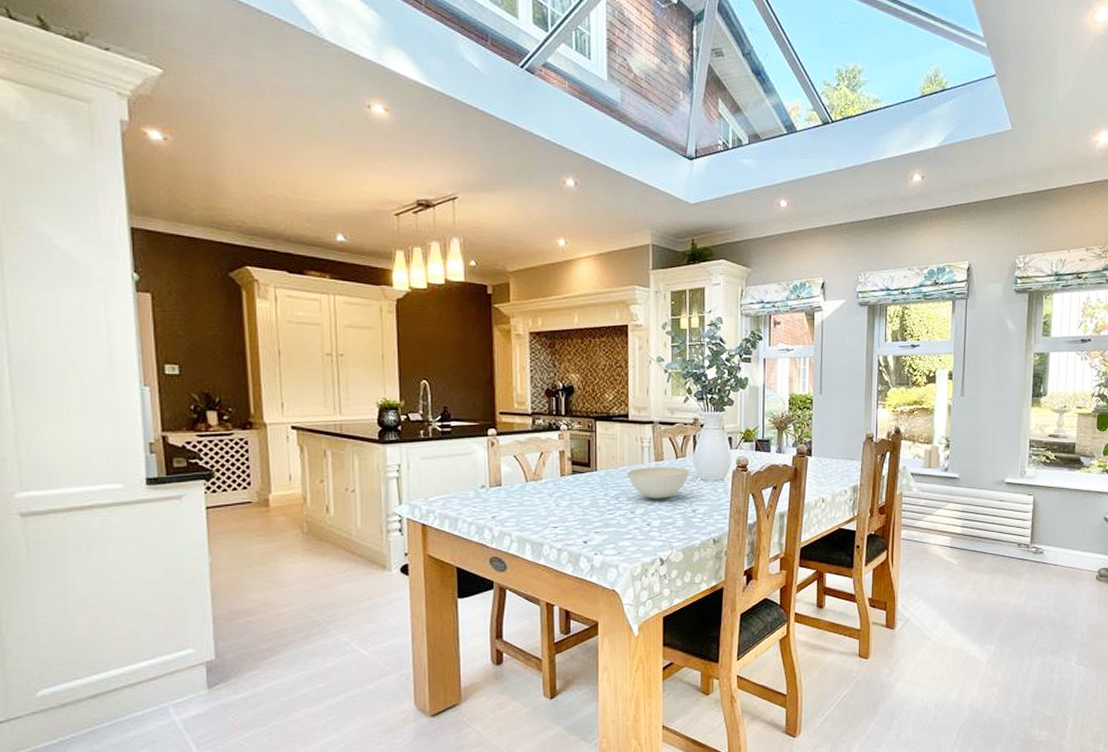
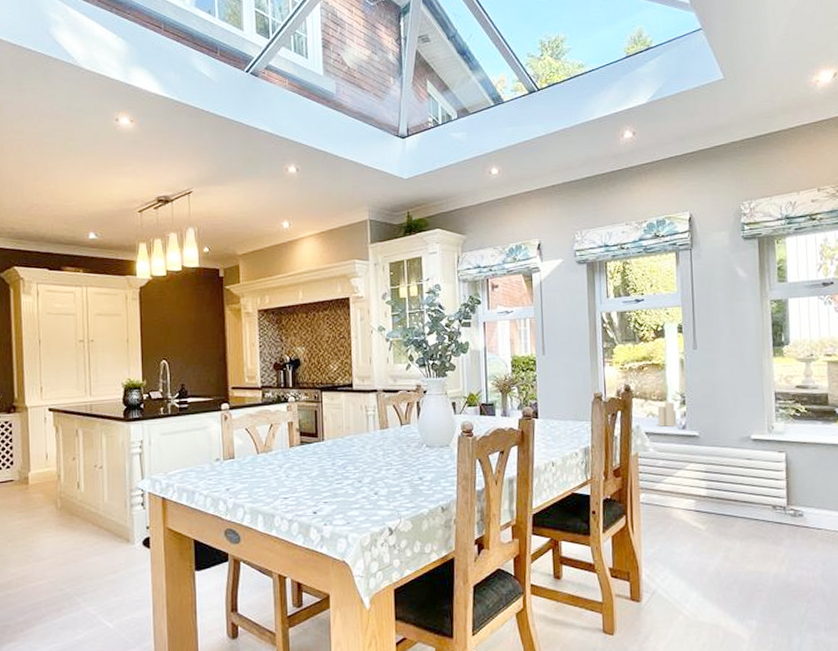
bowl: present [627,467,689,499] -> none [353,434,414,467]

